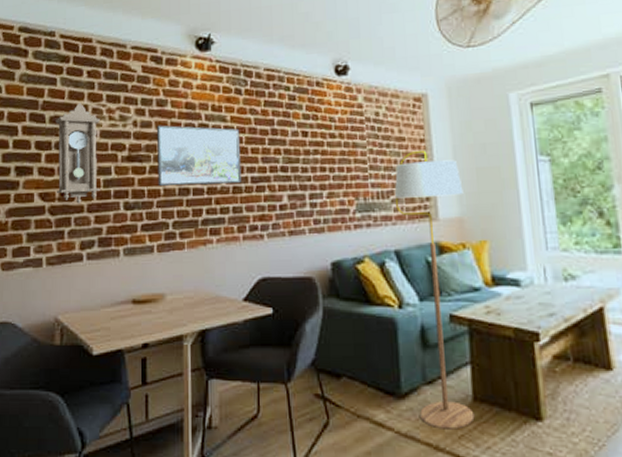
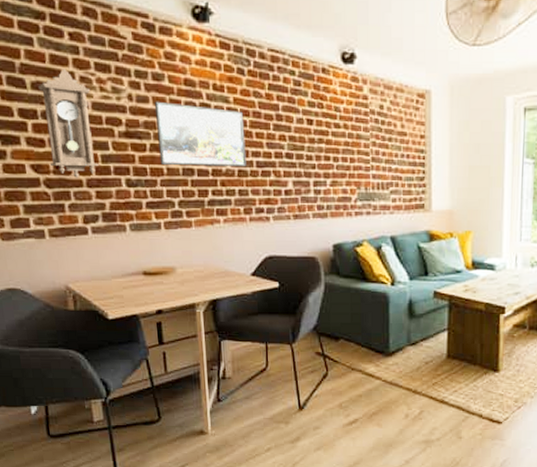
floor lamp: present [394,150,475,430] -> none [393,146,456,379]

